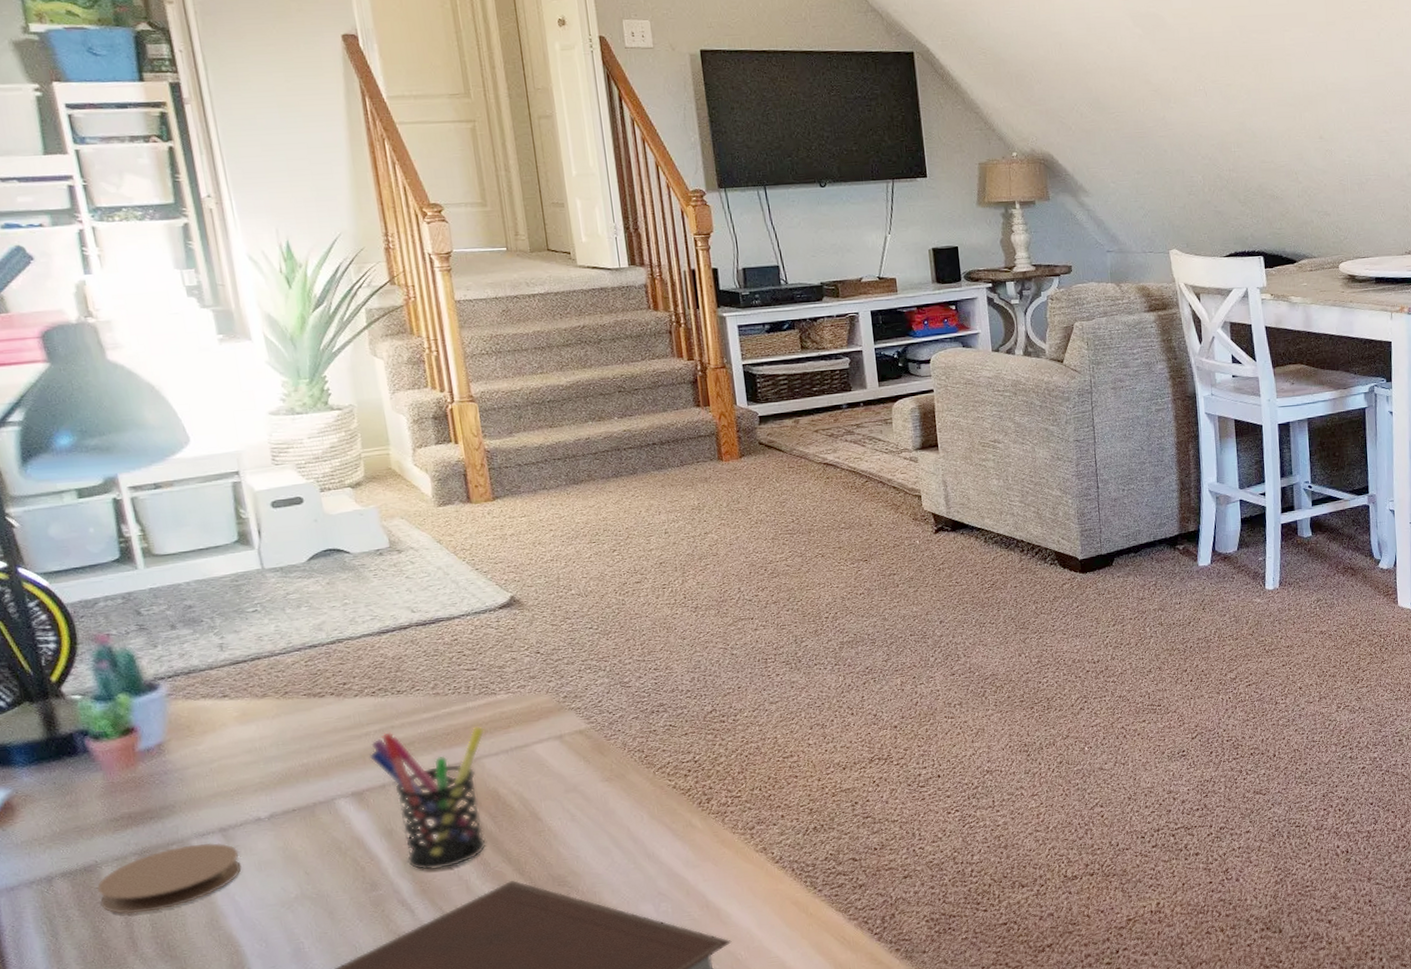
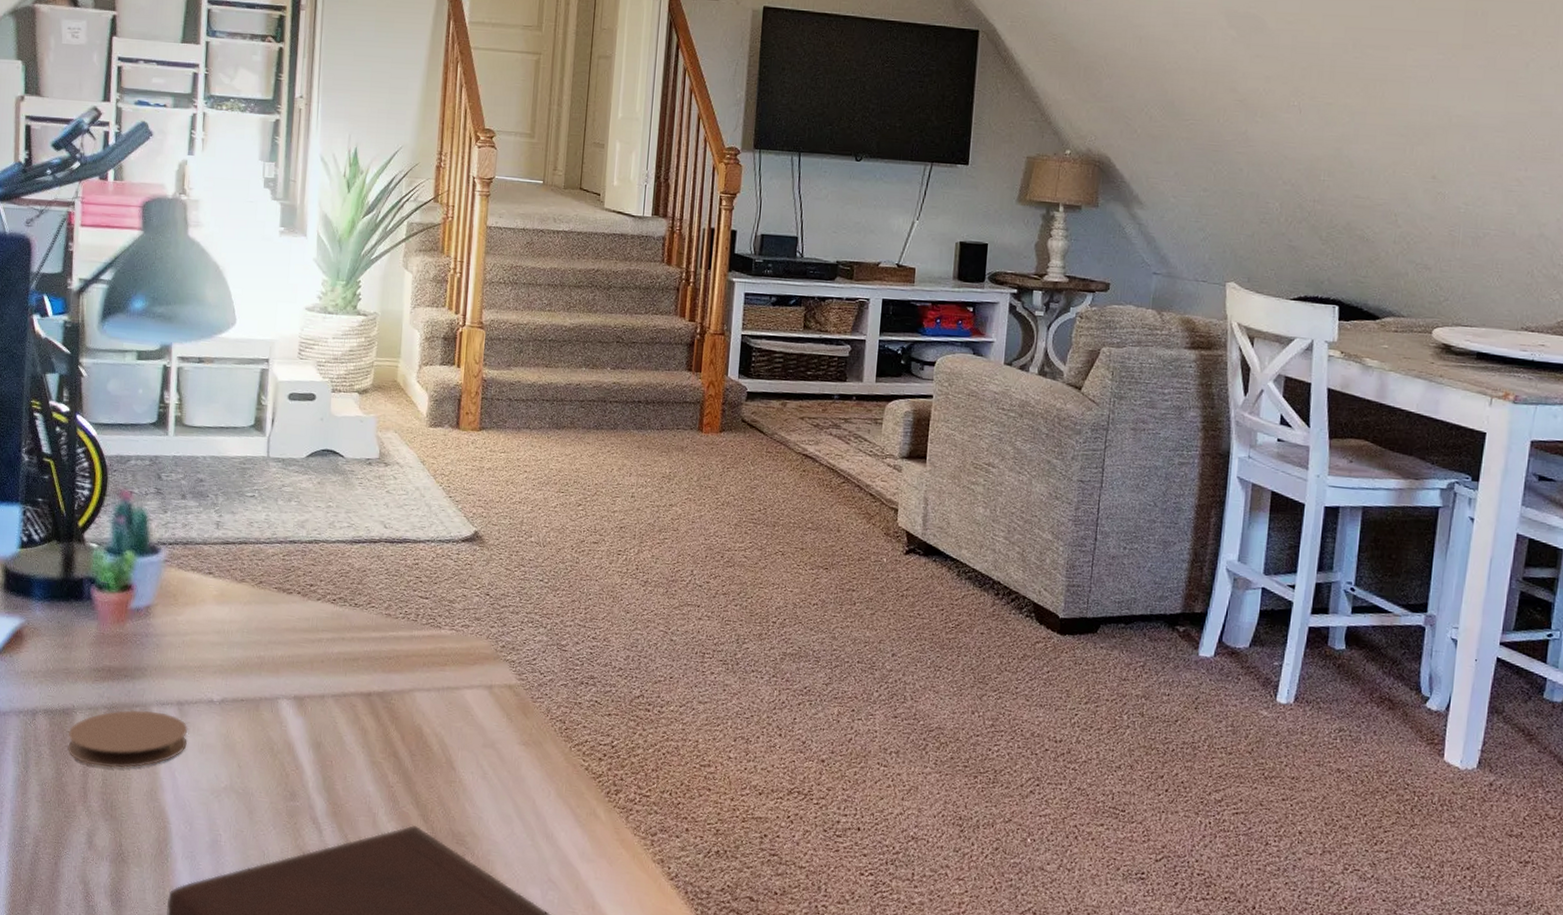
pen holder: present [369,725,487,871] -> none [316,643,424,797]

